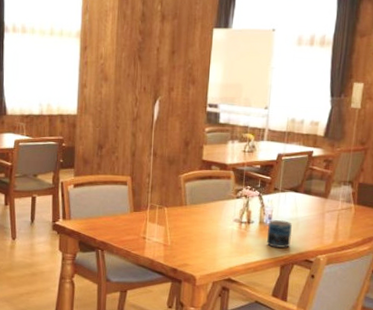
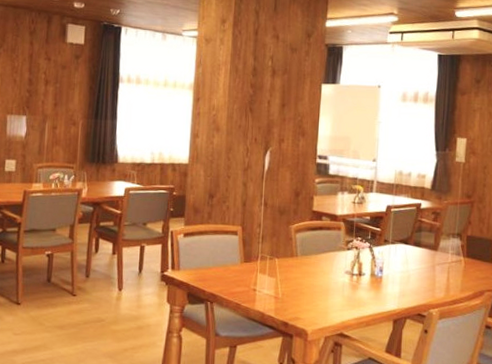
mug: present [267,220,292,248] -> none [379,272,404,301]

